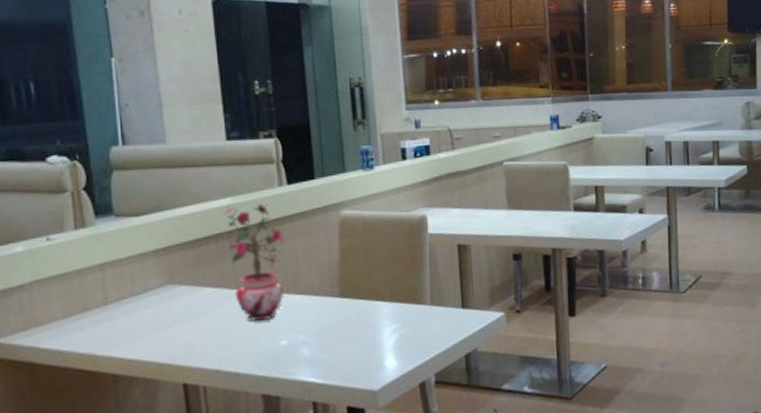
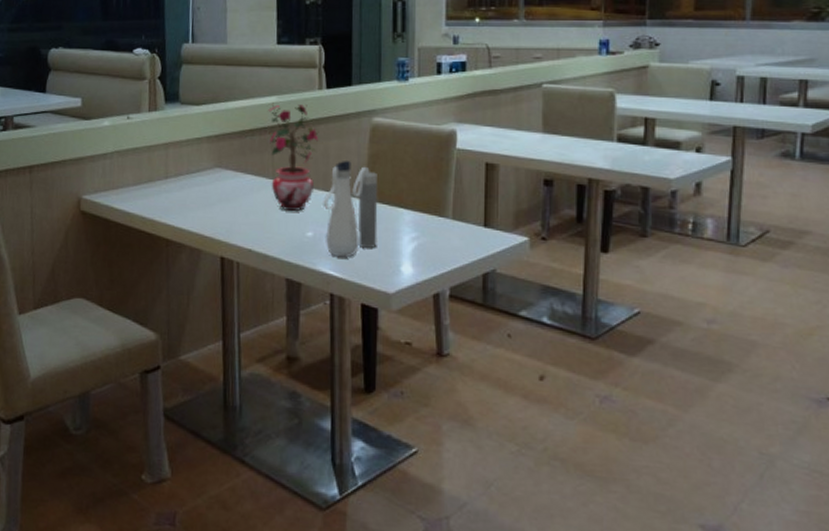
water bottle: none [295,259,358,362] -> present [323,161,378,257]

